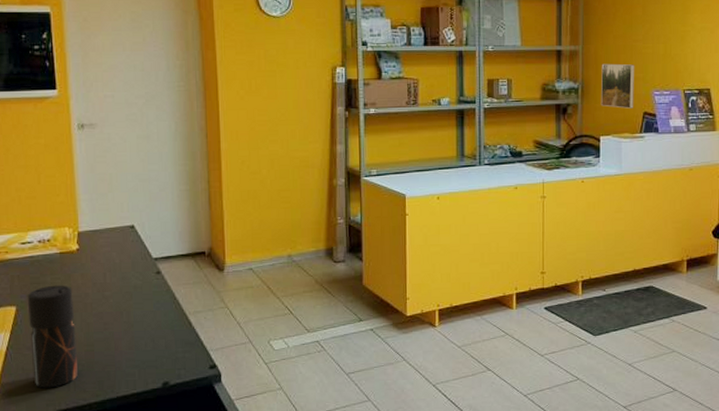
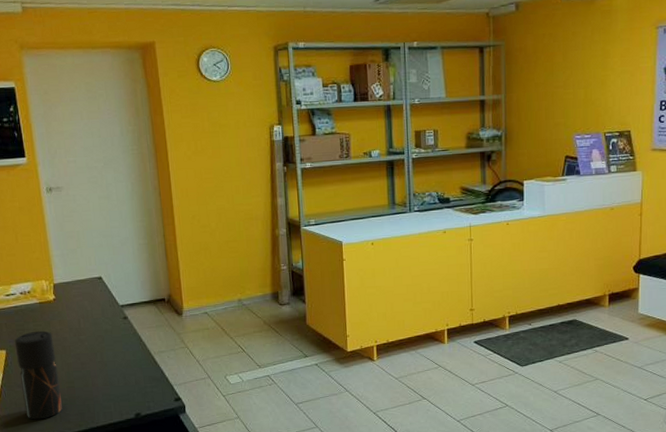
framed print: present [600,63,635,109] -> none [523,110,557,153]

